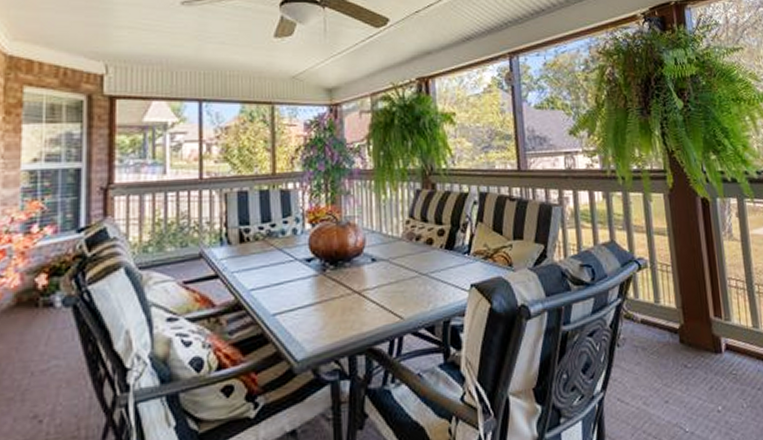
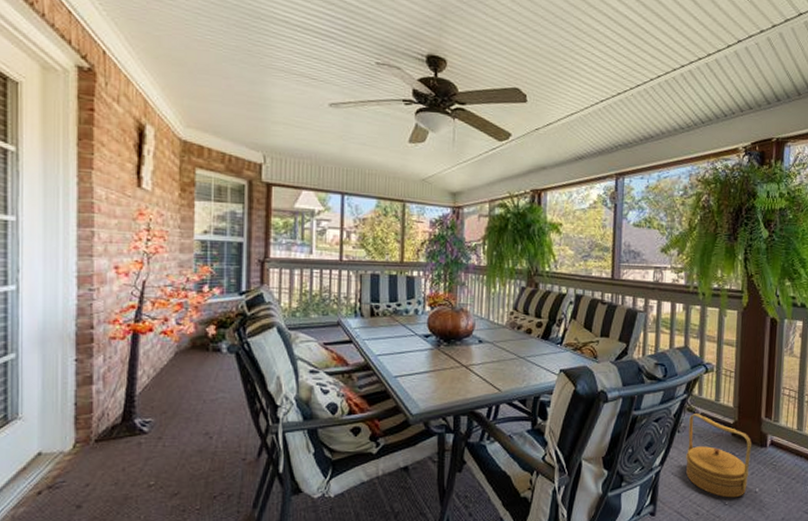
basket: none [627,320,708,423] -> present [686,414,752,498]

